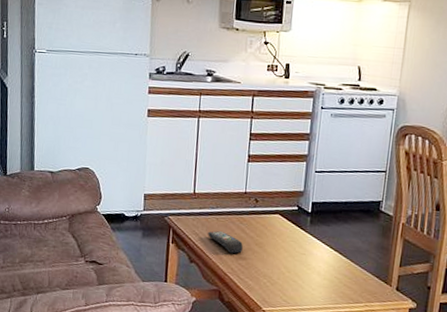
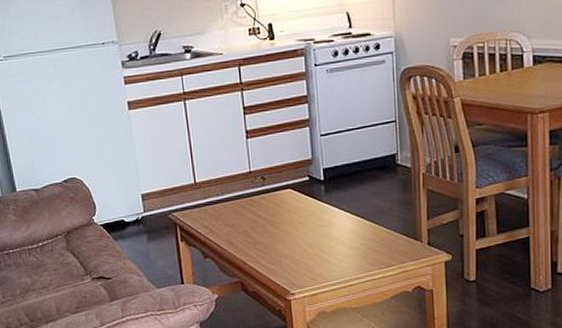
remote control: present [208,231,243,254] -> none [218,219,258,241]

